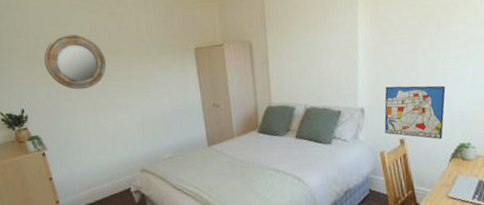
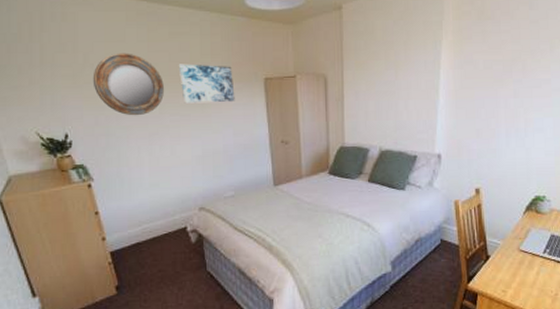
wall art: none [117,39,169,76] -> present [178,64,235,104]
wall art: present [384,85,446,139] -> none [460,133,525,190]

